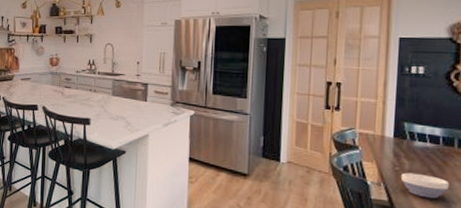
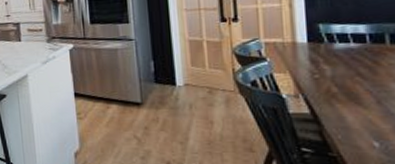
bowl: present [400,172,449,199] -> none [322,78,385,105]

